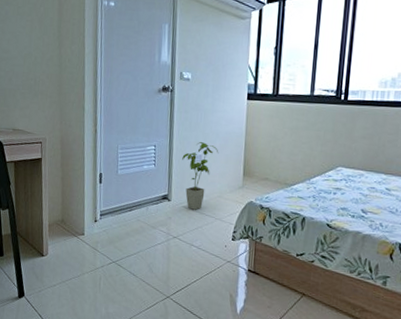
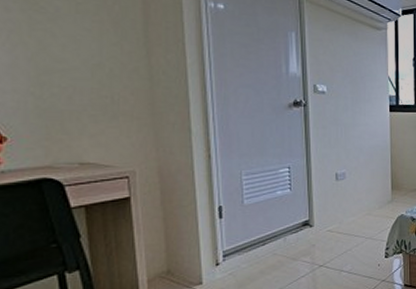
house plant: present [182,142,219,210] -> none [323,159,364,232]

